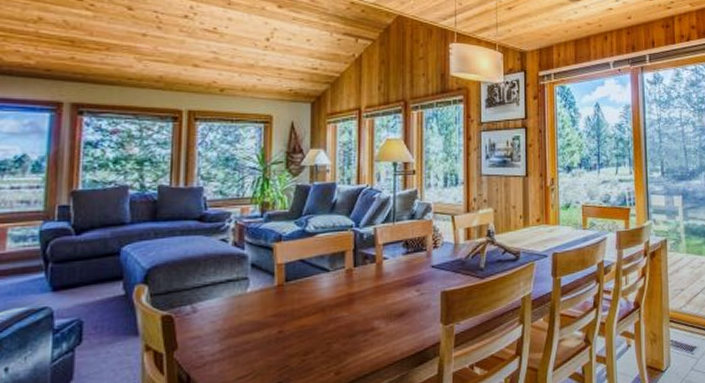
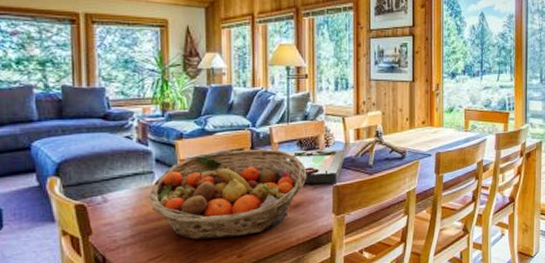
fruit basket: none [241,251,413,356] -> present [148,149,307,241]
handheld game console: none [382,251,455,290] -> present [278,149,345,185]

